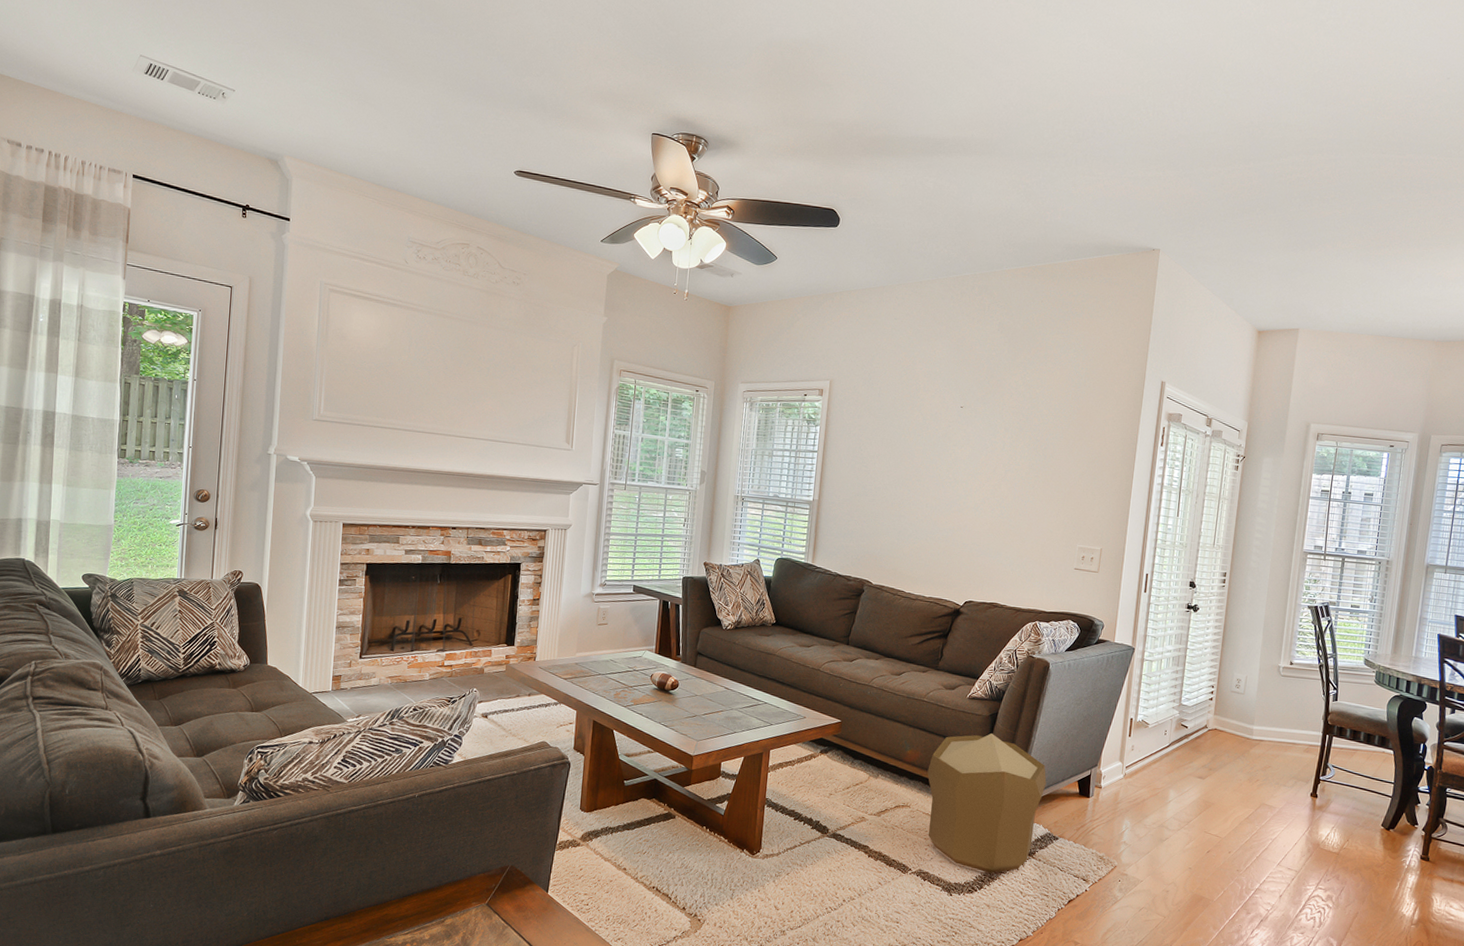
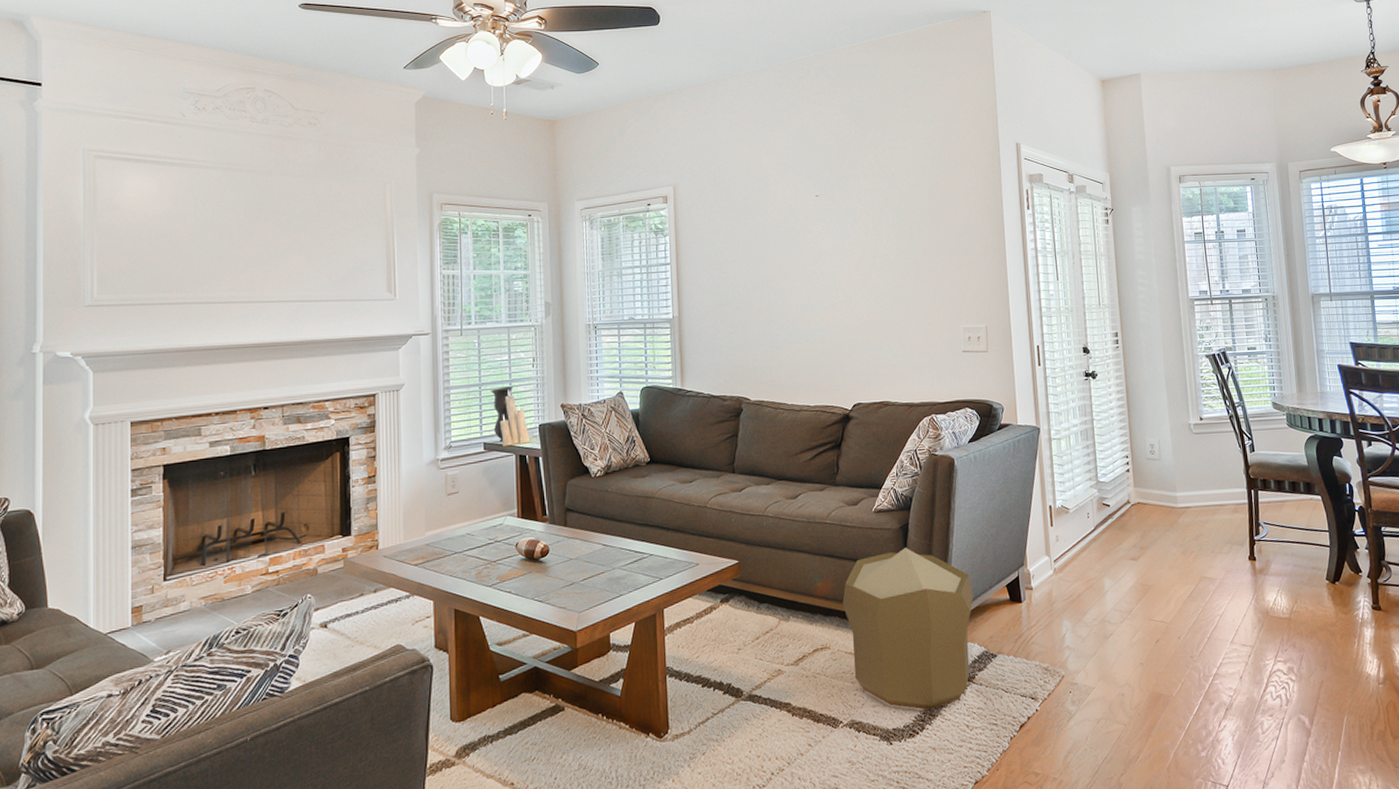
vase: none [644,540,664,586] -> present [491,386,513,441]
candle: none [649,542,674,592] -> present [499,389,531,446]

